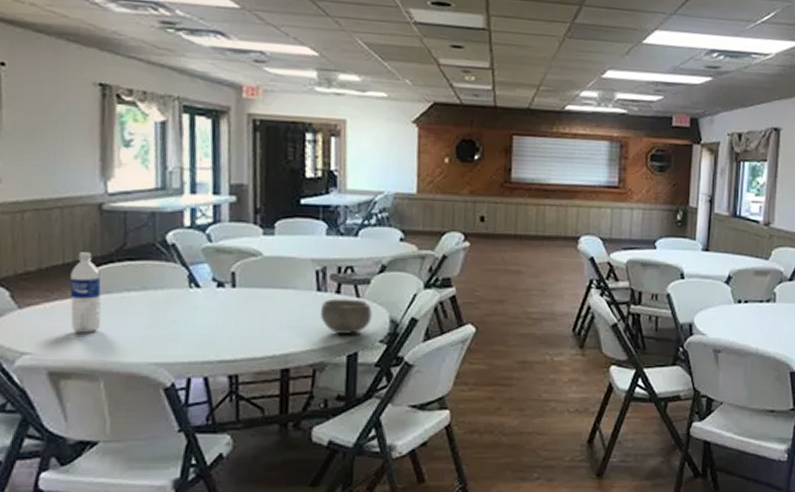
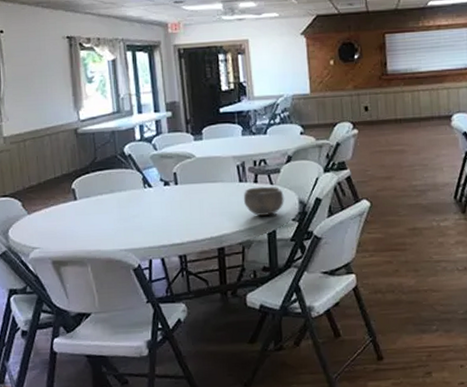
water bottle: present [70,252,101,333] -> none [60,167,85,230]

